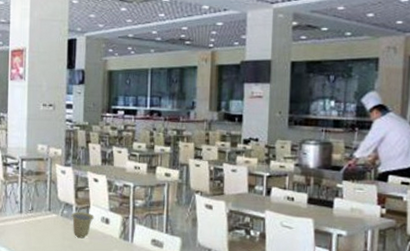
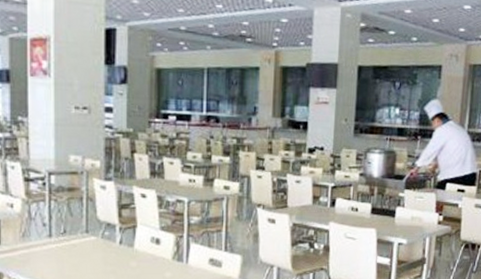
cup: present [71,212,94,239] -> none [114,232,142,262]

